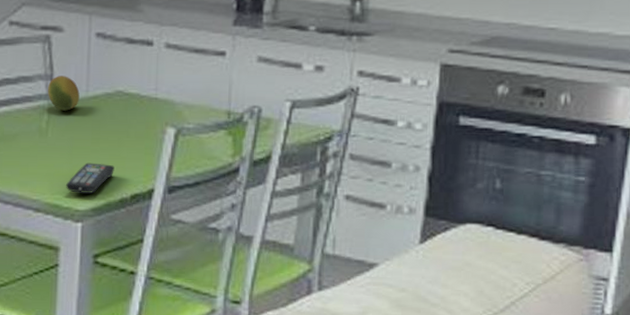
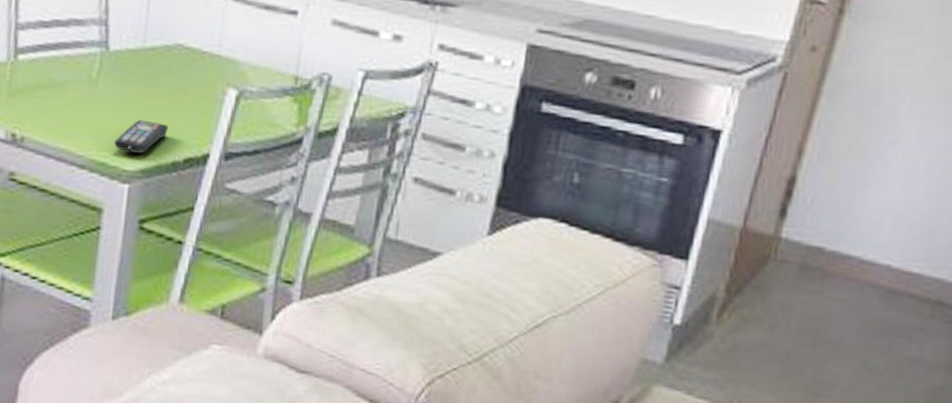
fruit: present [47,76,80,111] -> none [100,21,136,61]

